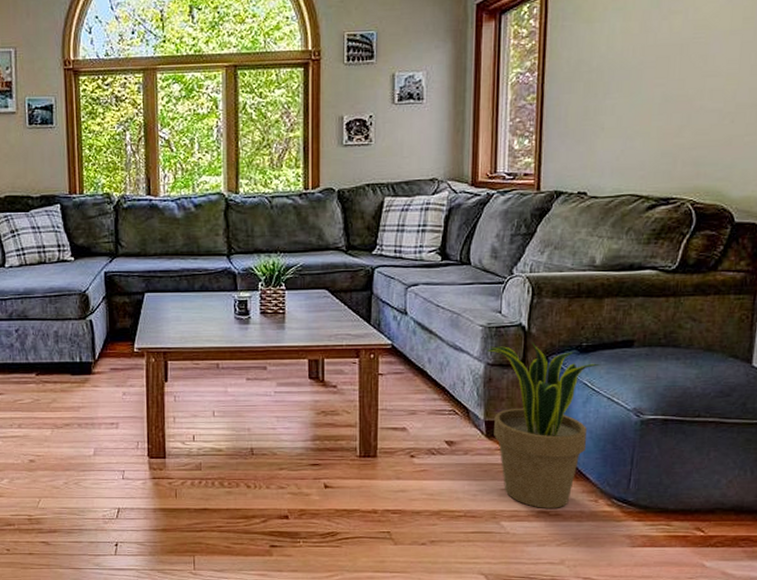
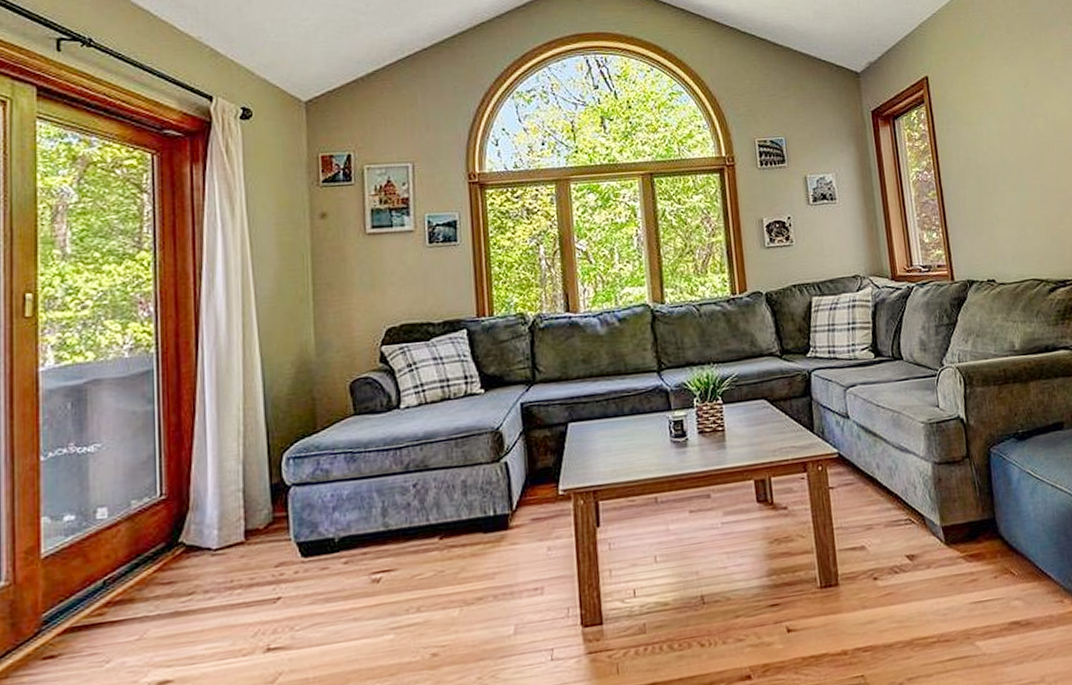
potted plant: present [486,342,600,508] -> none [931,434,1042,619]

